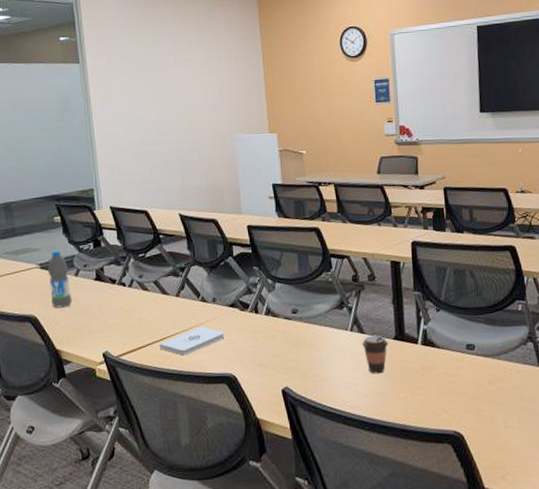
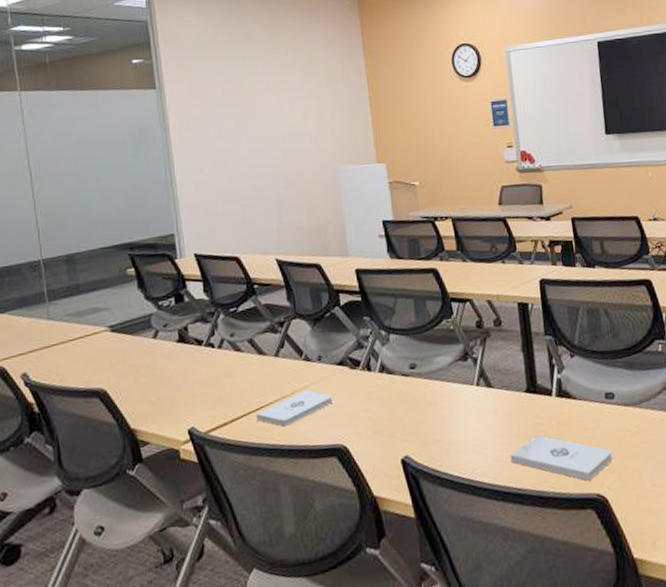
water bottle: present [48,250,72,308] -> none [120,308,150,378]
coffee cup: present [362,335,388,374] -> none [490,388,519,434]
notepad: none [378,377,471,419] -> present [510,435,613,481]

